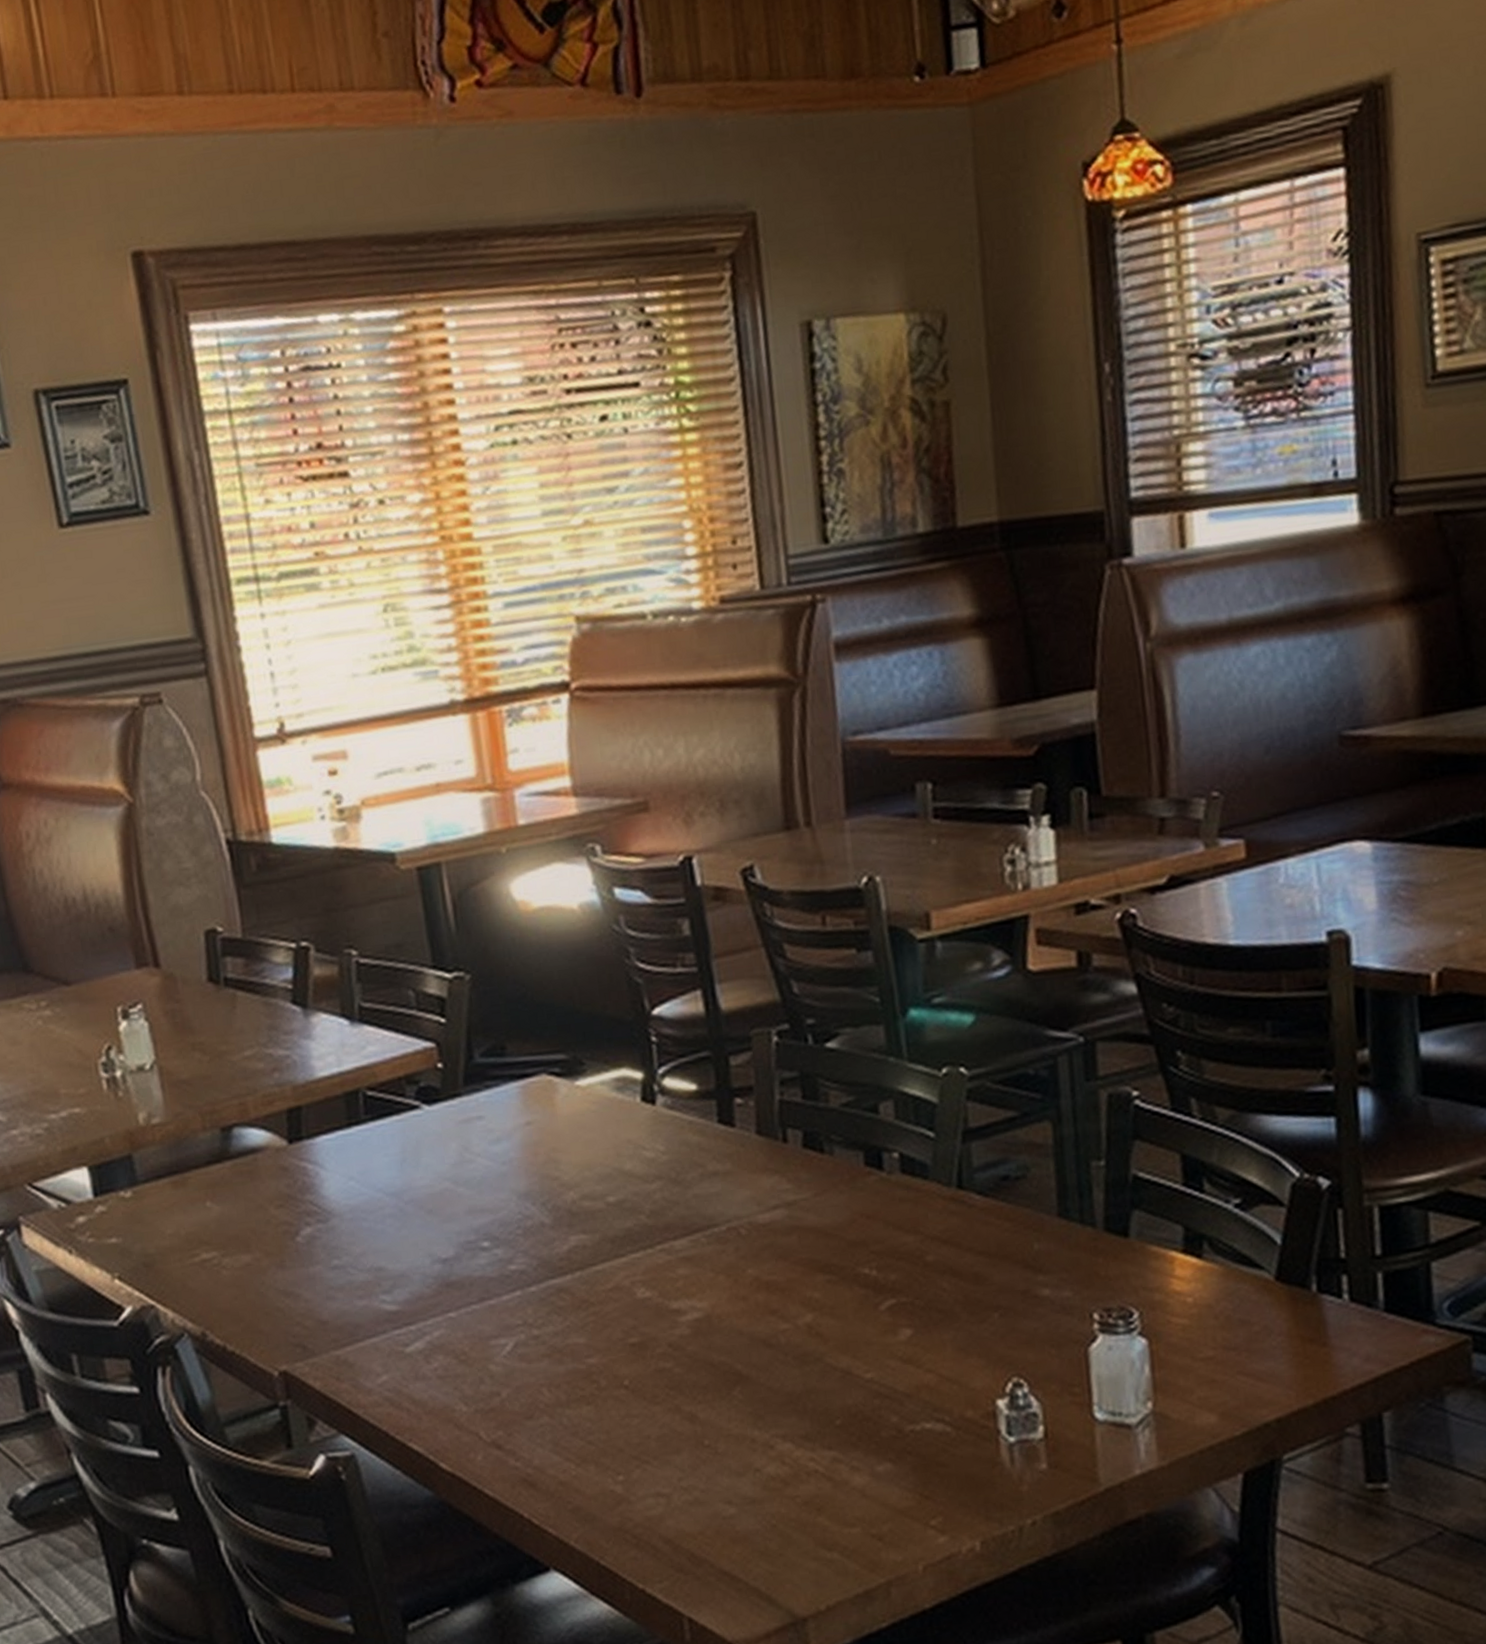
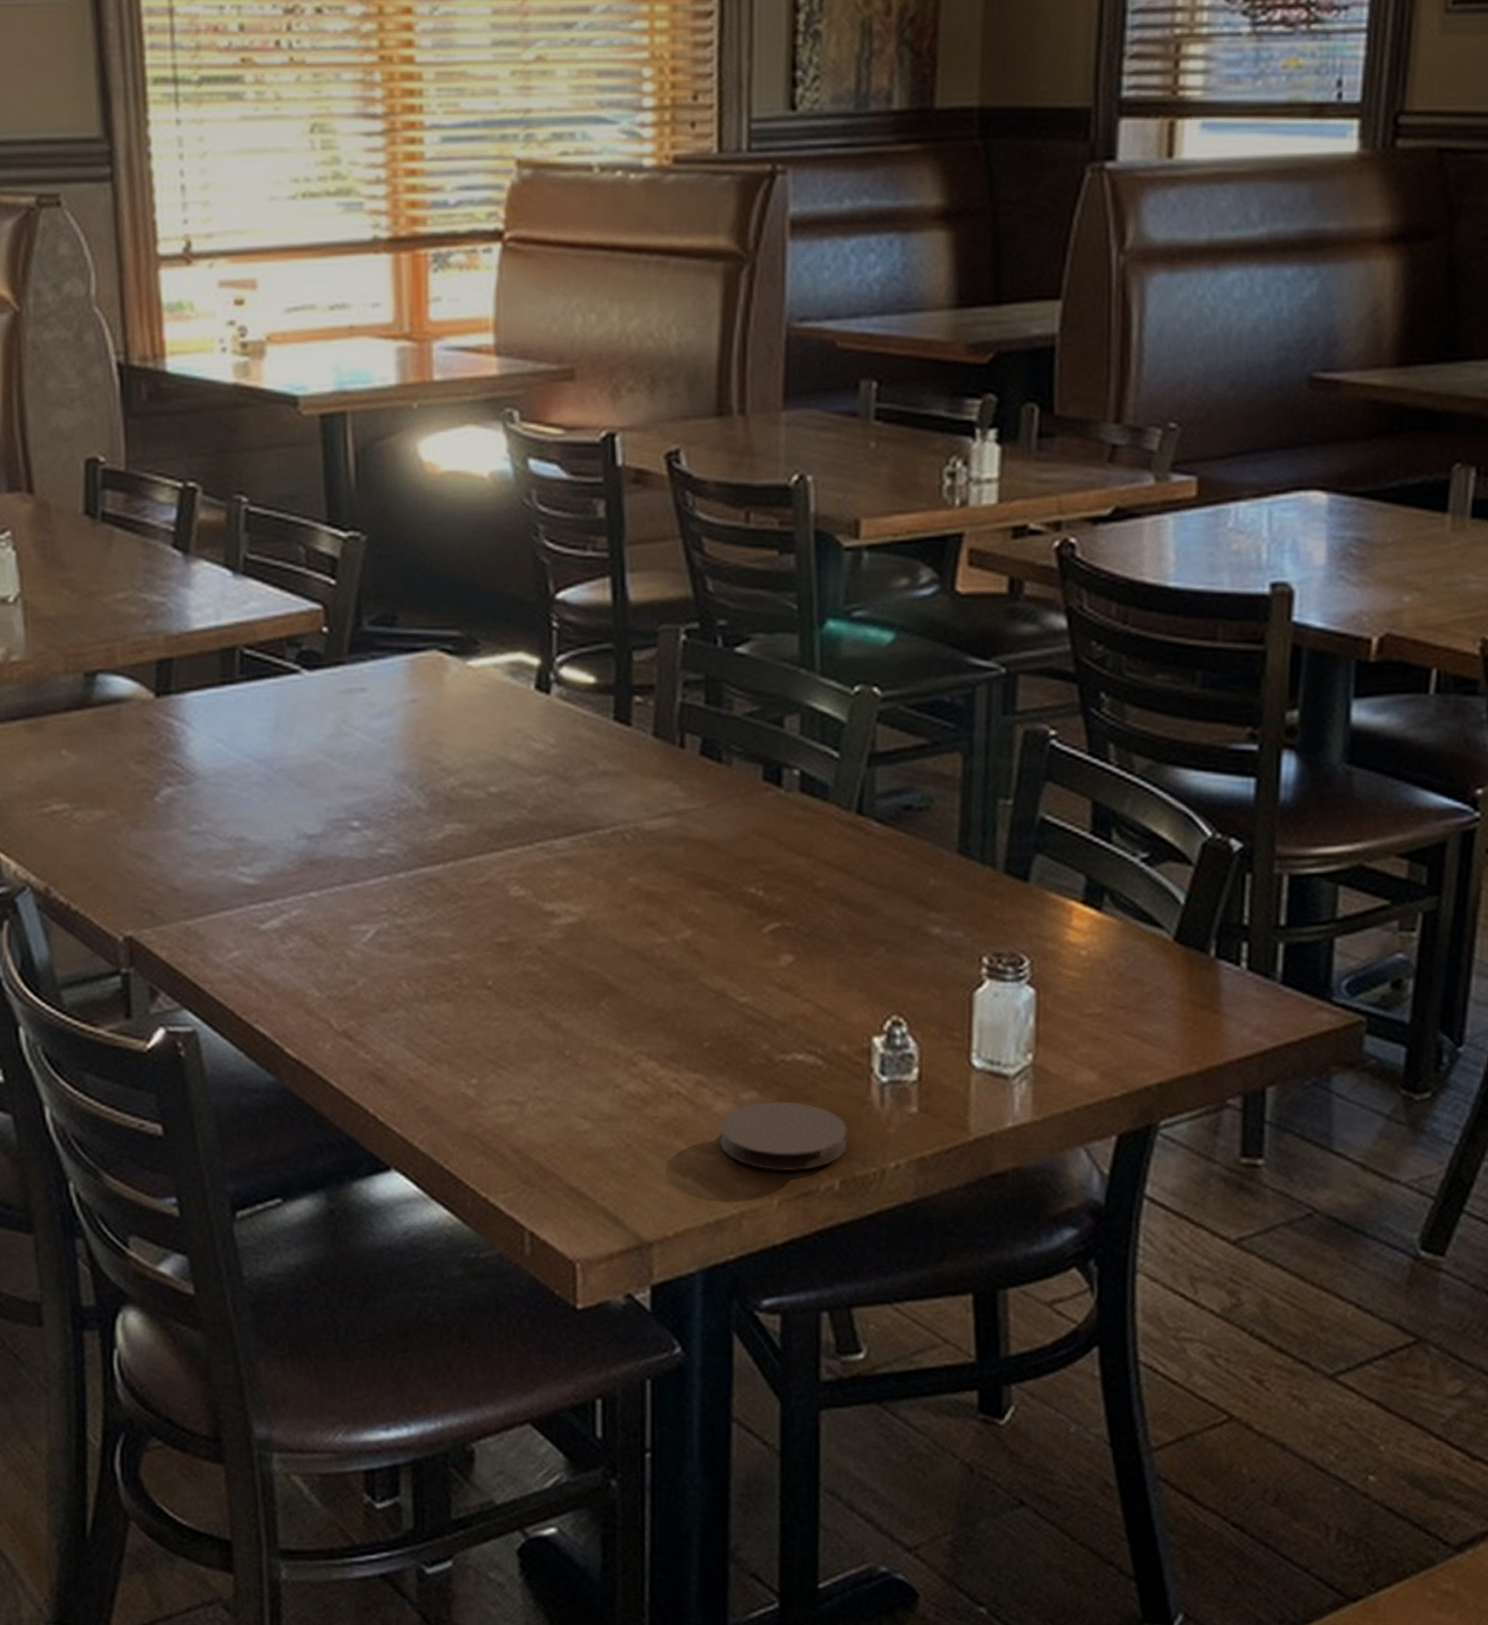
coaster: none [858,1469,984,1538] -> present [719,1101,847,1171]

